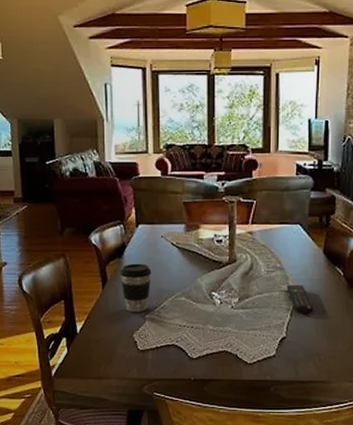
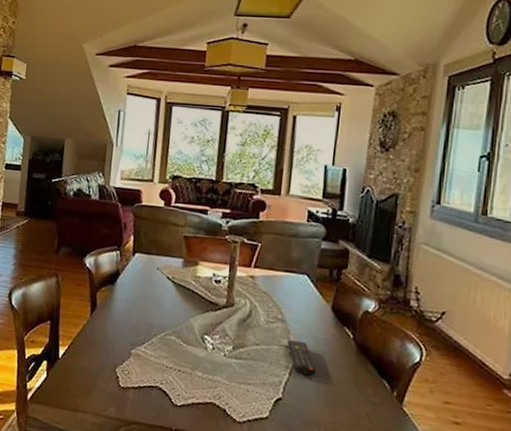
coffee cup: present [120,263,152,313] -> none [110,292,143,346]

